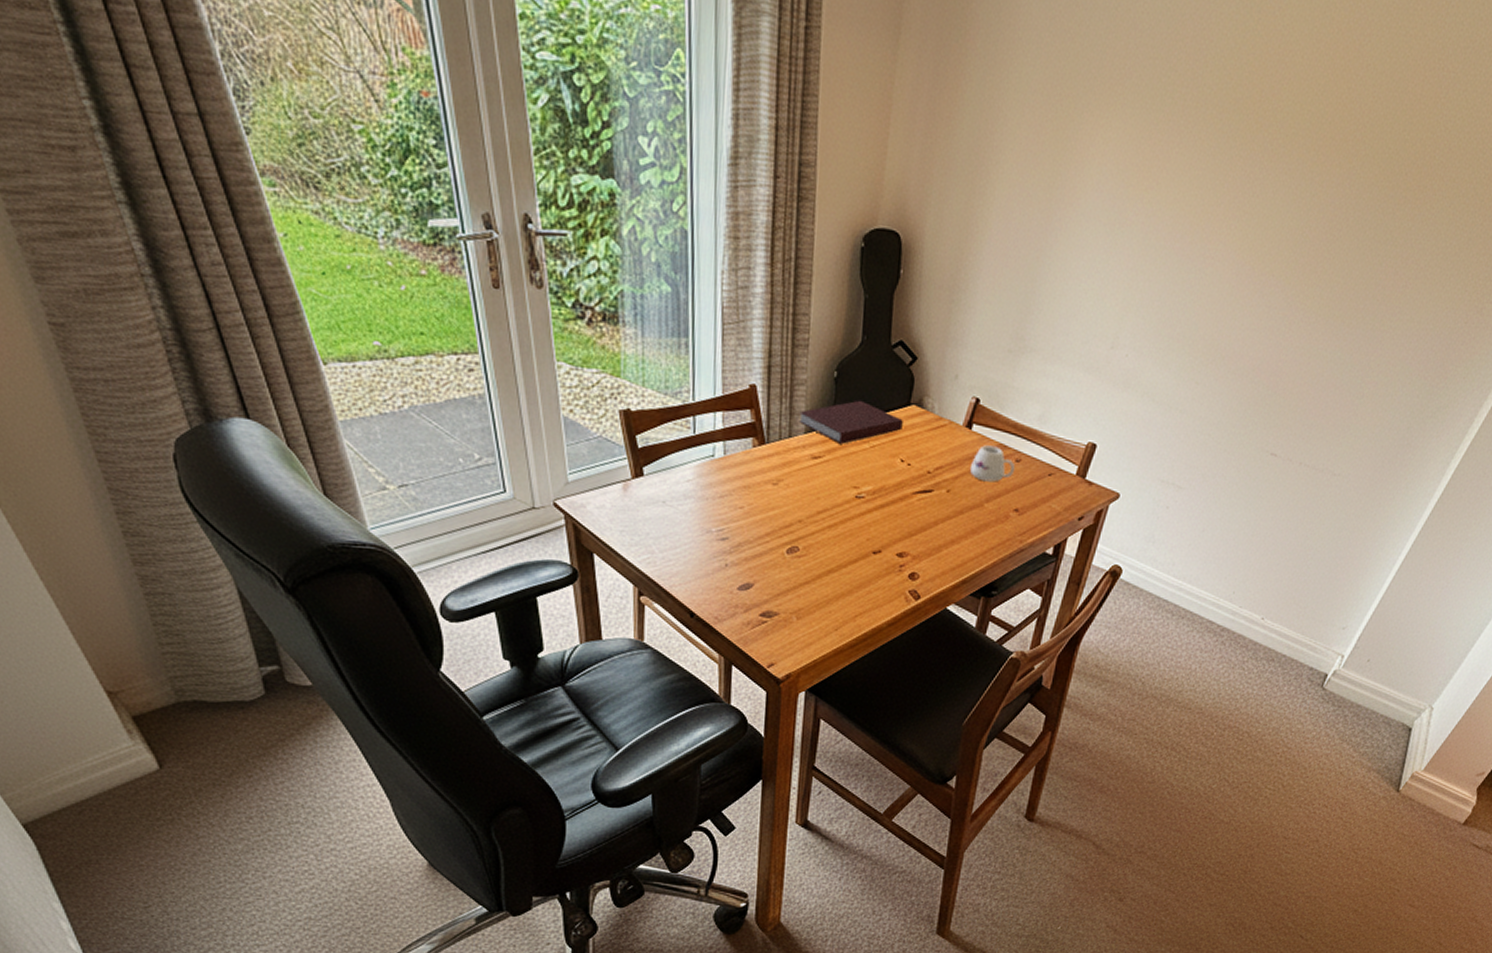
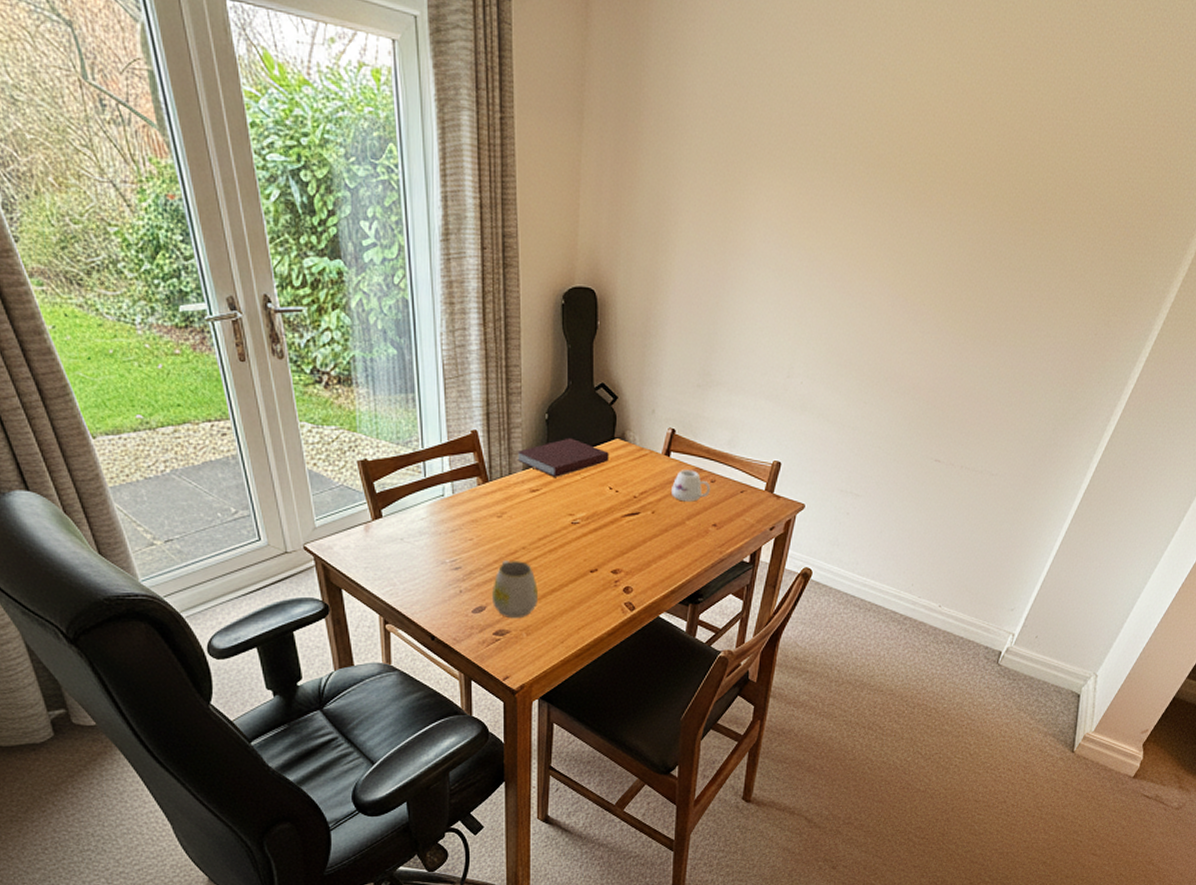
mug: none [760,534,814,600] -> present [491,561,539,619]

